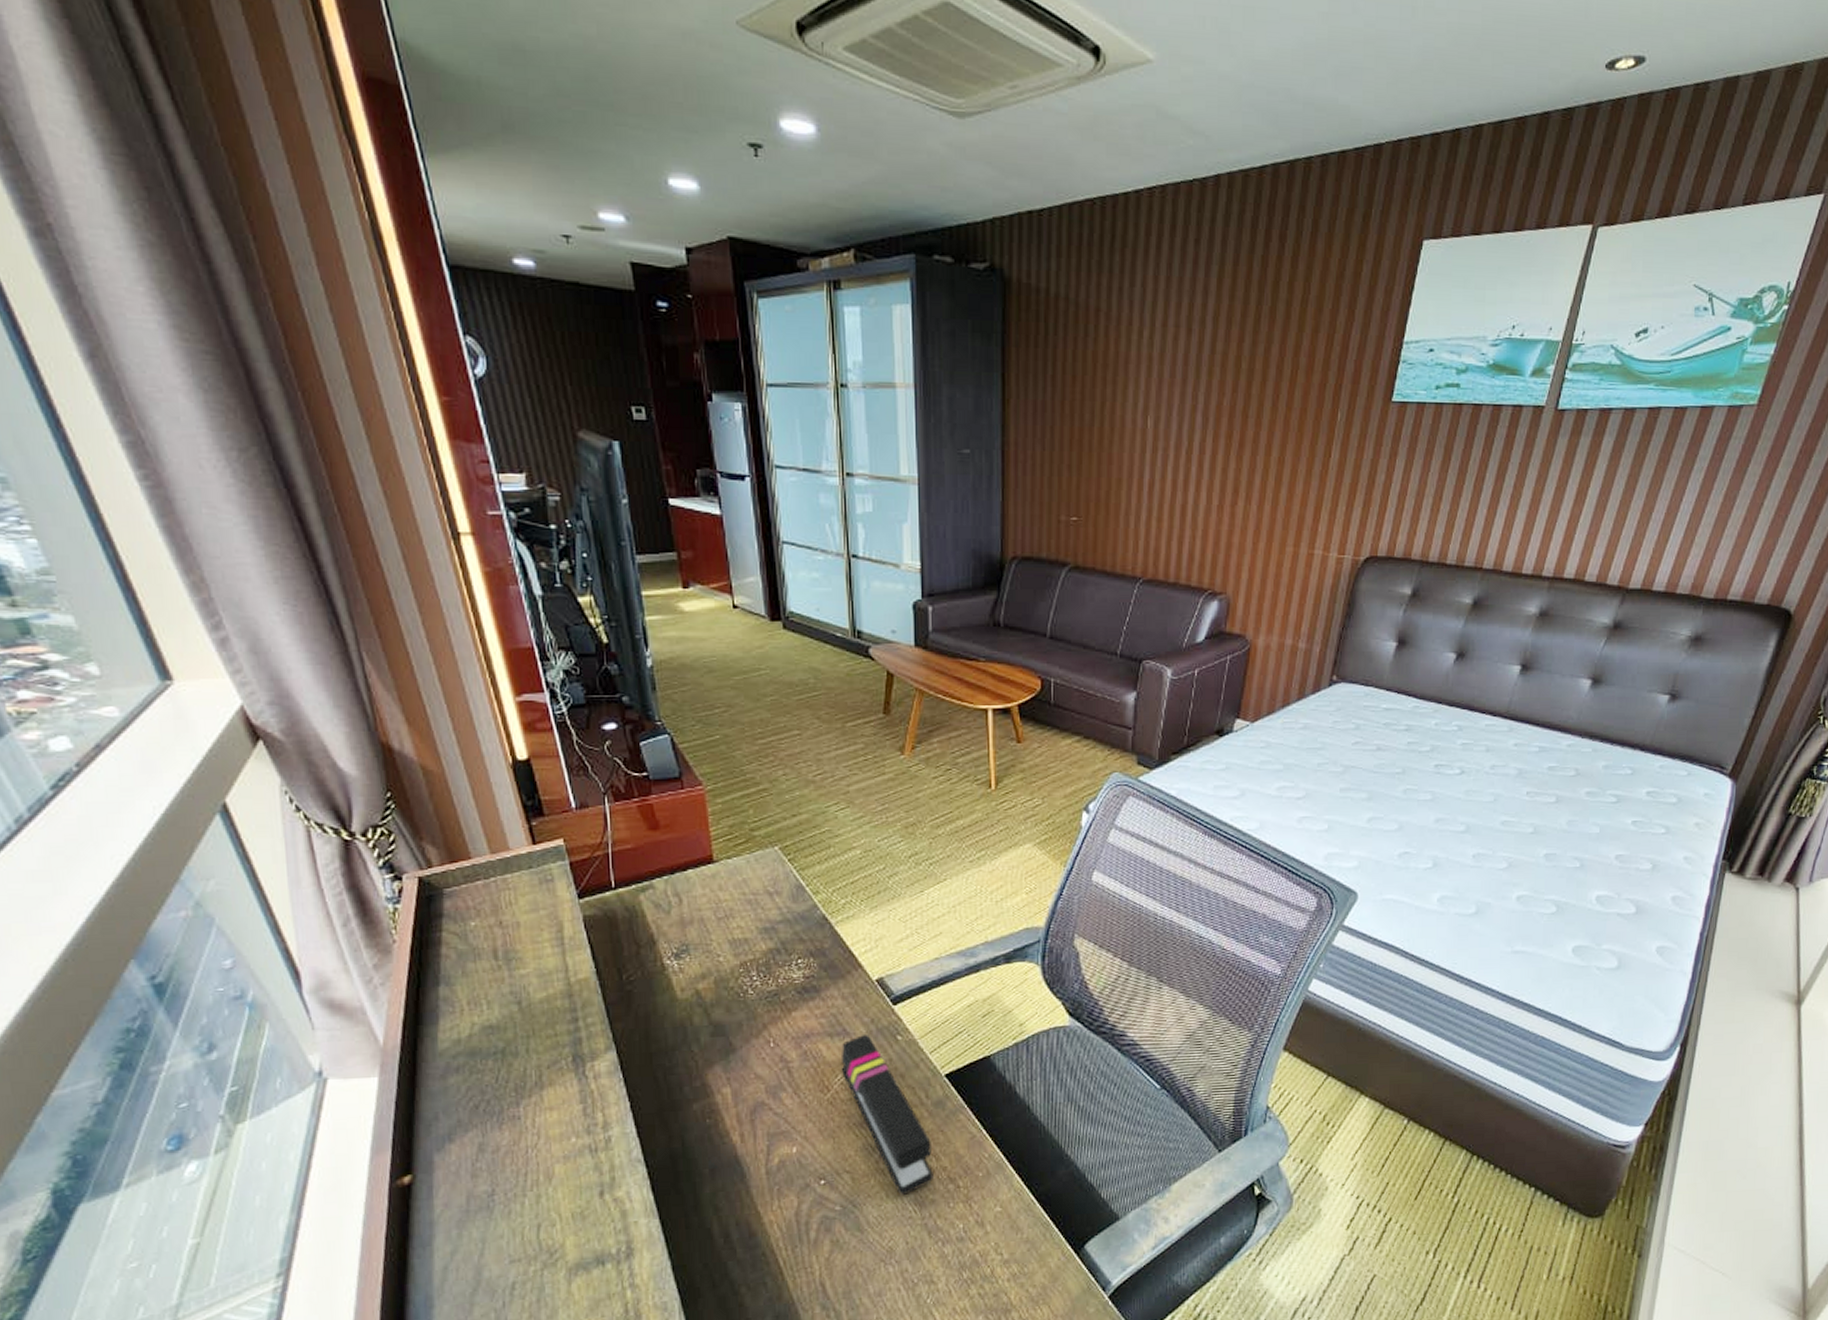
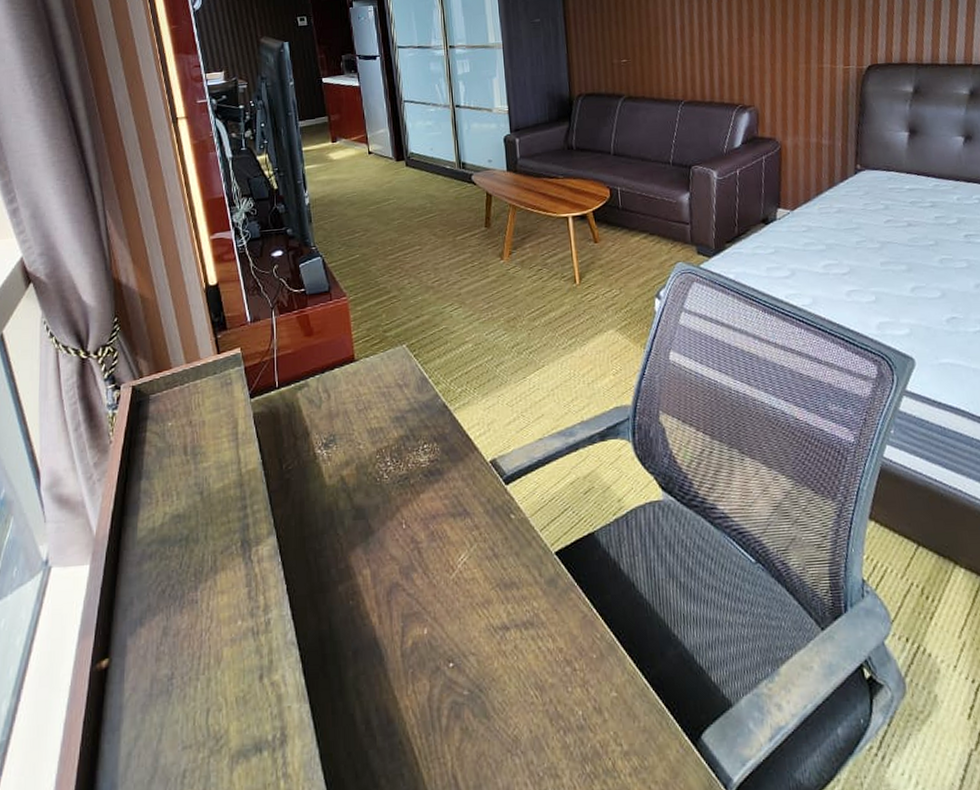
stapler: present [840,1035,933,1195] -> none [463,514,551,679]

